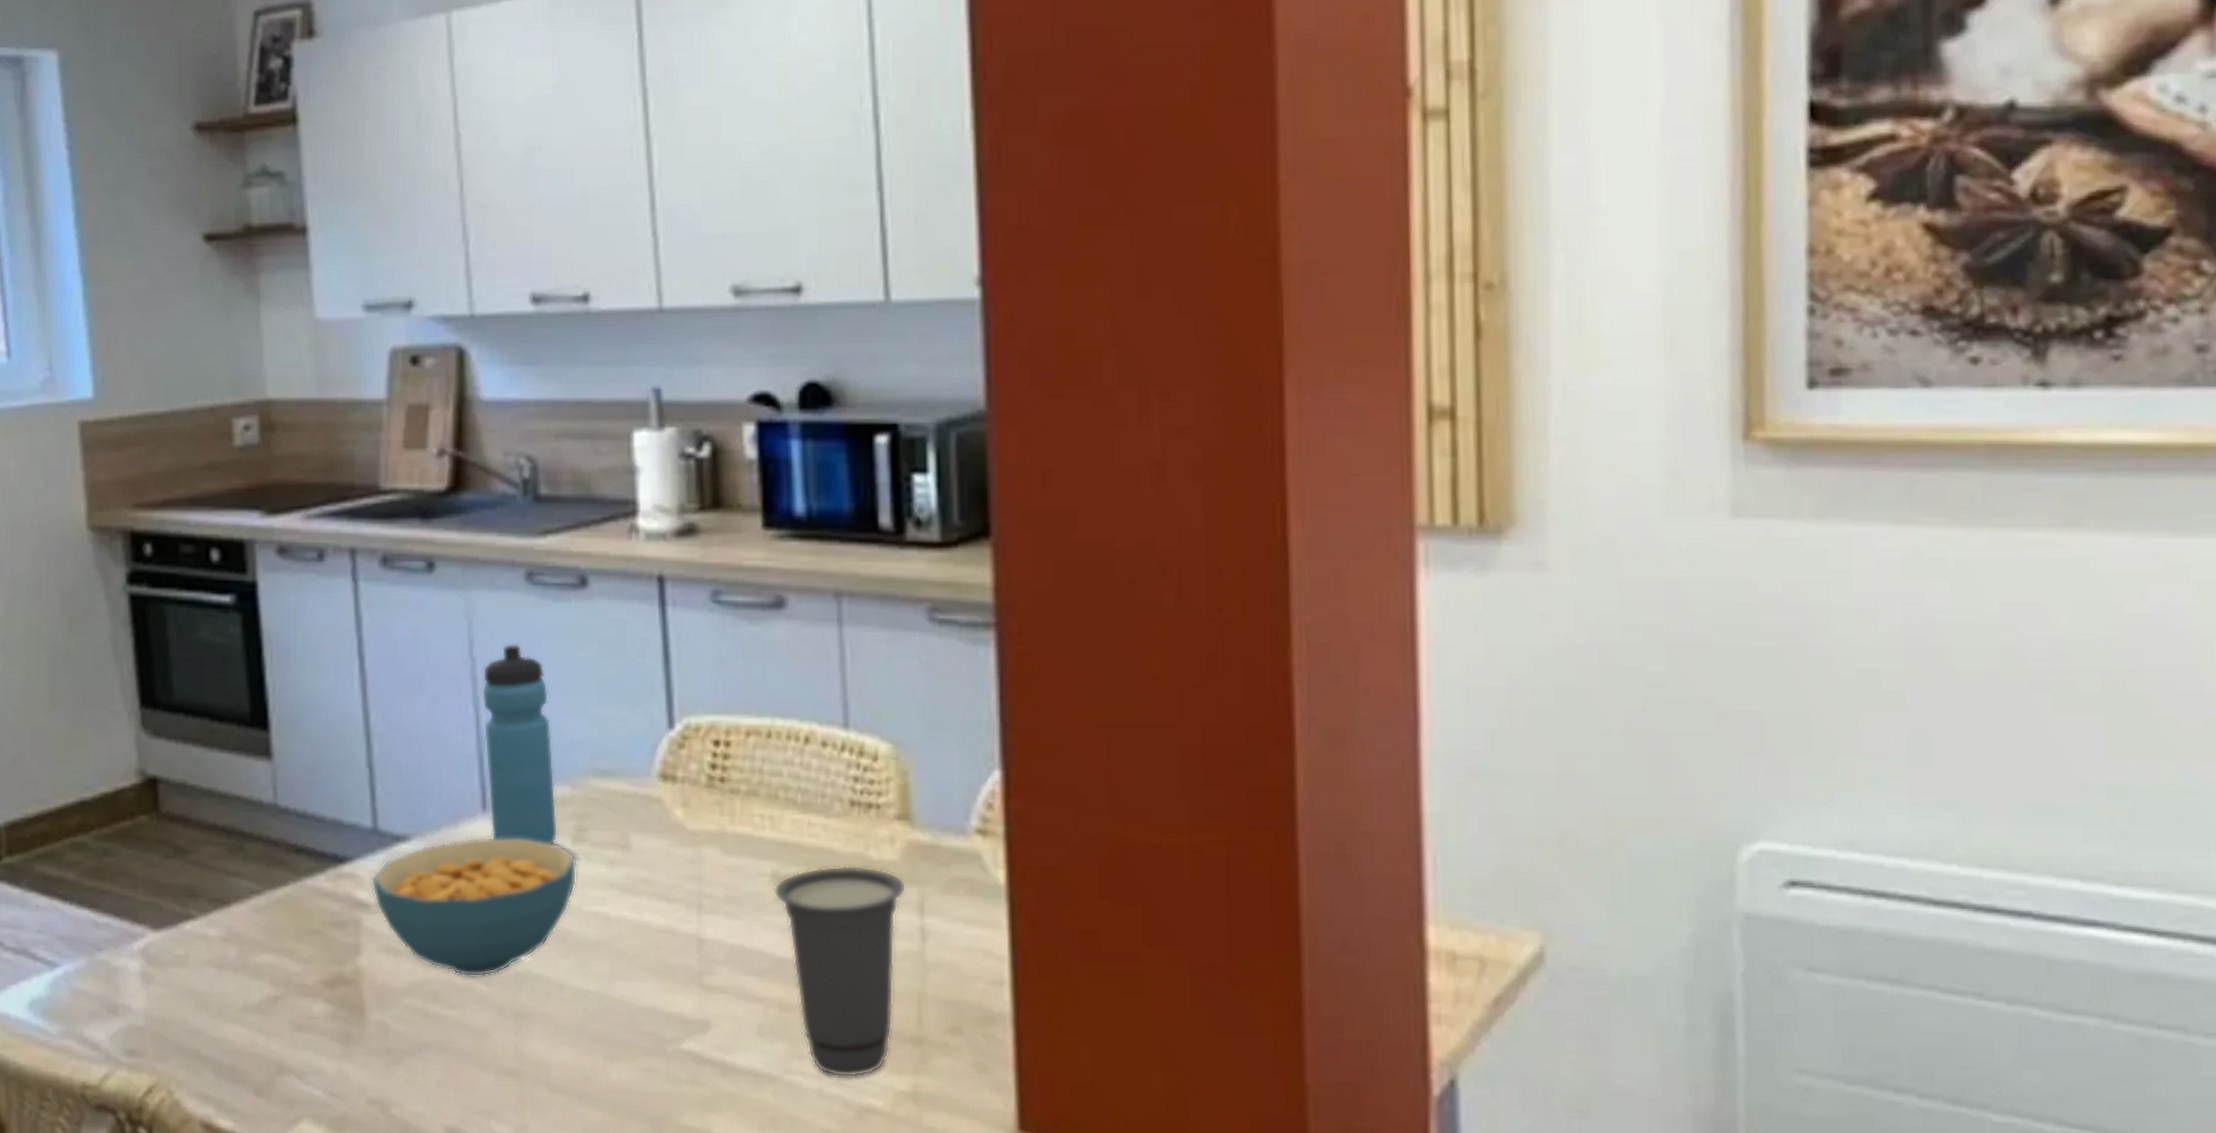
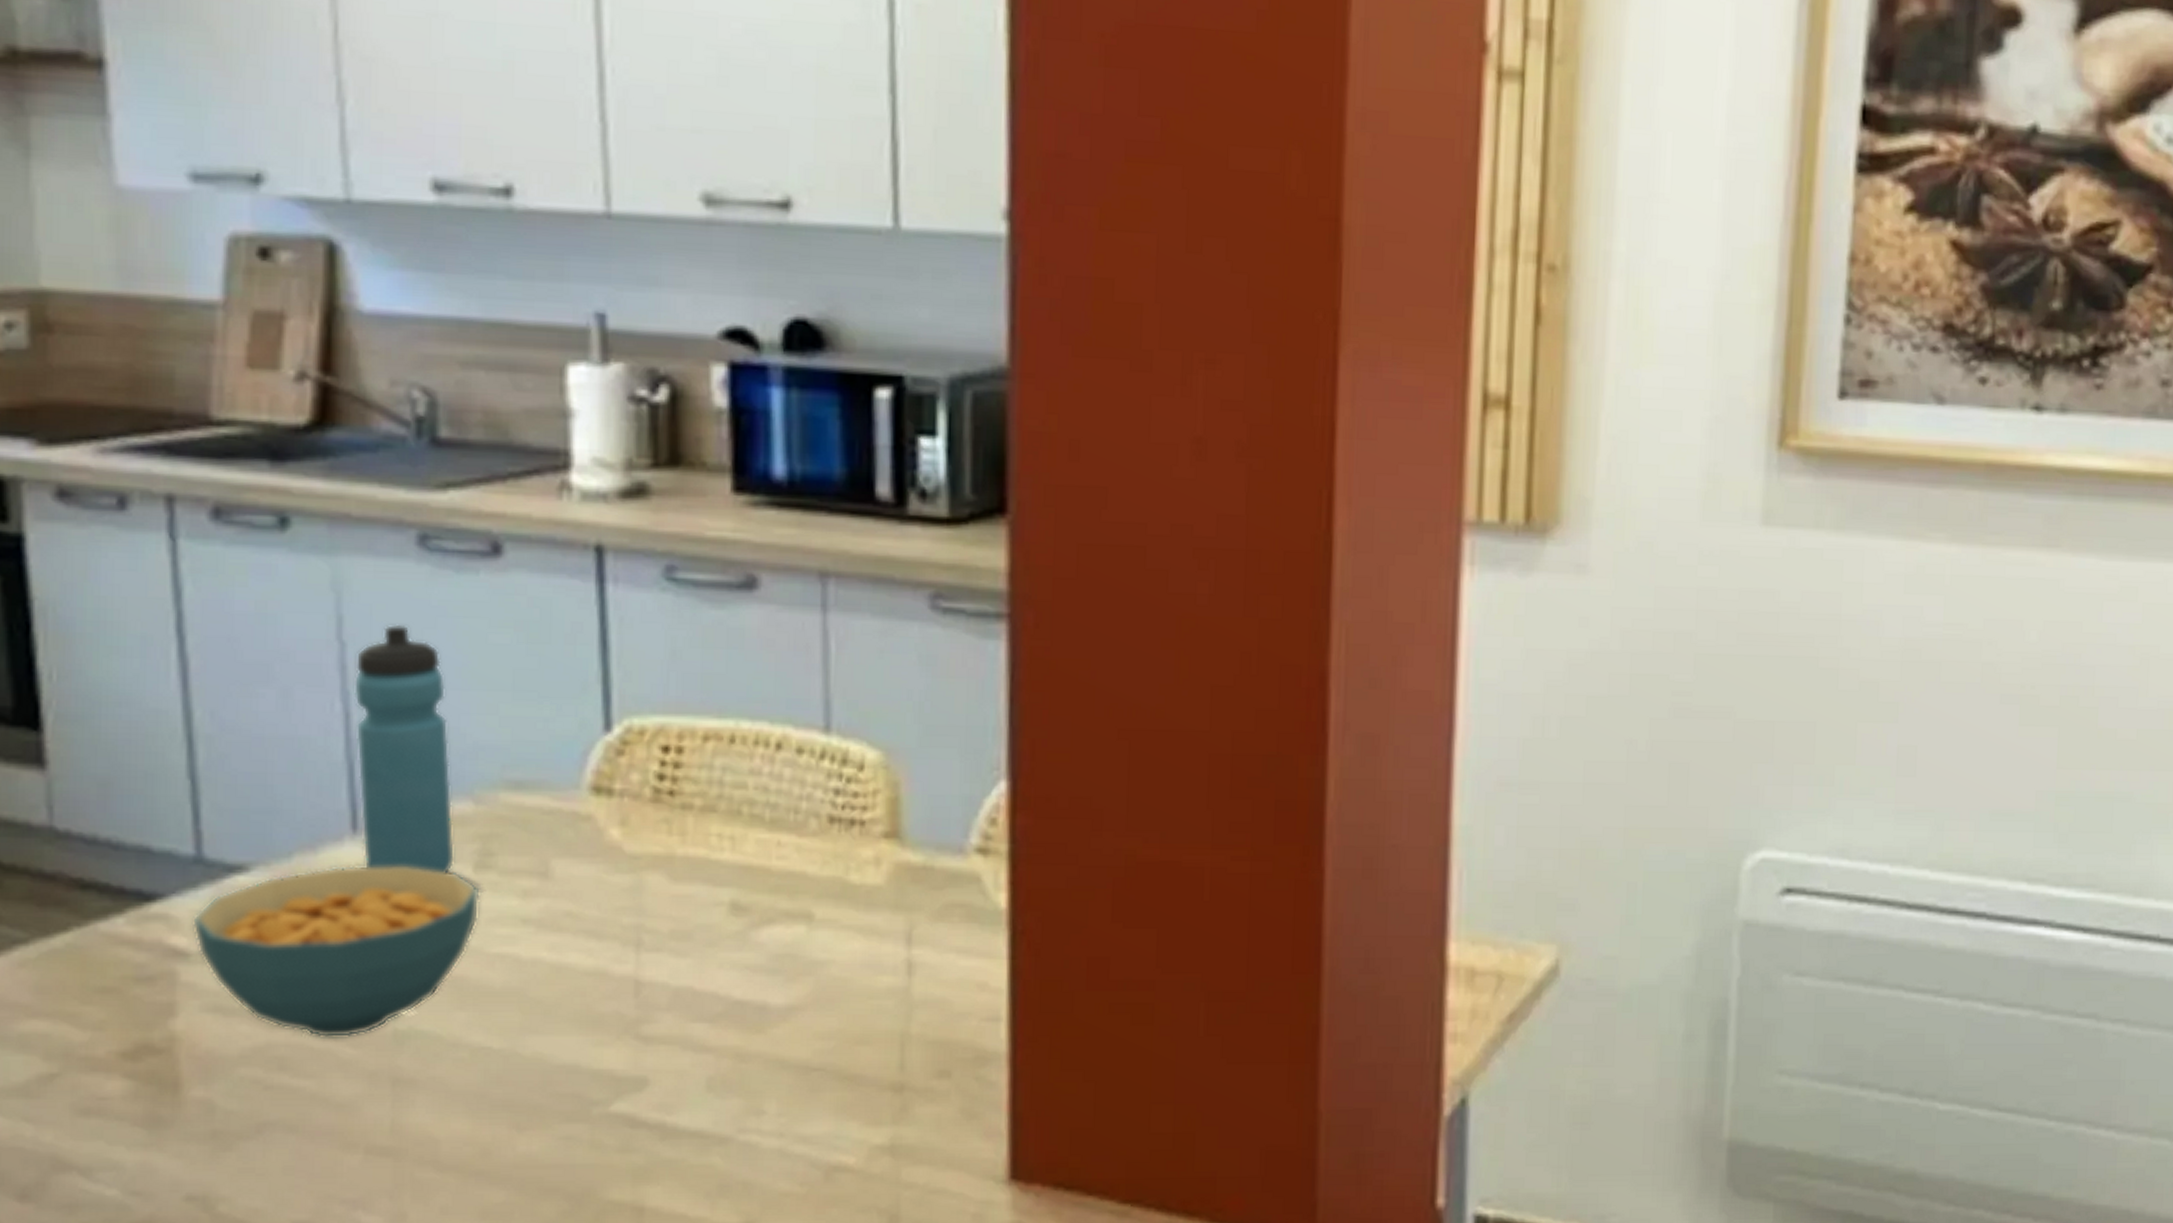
cup: present [774,865,907,1078] -> none [732,891,893,1134]

